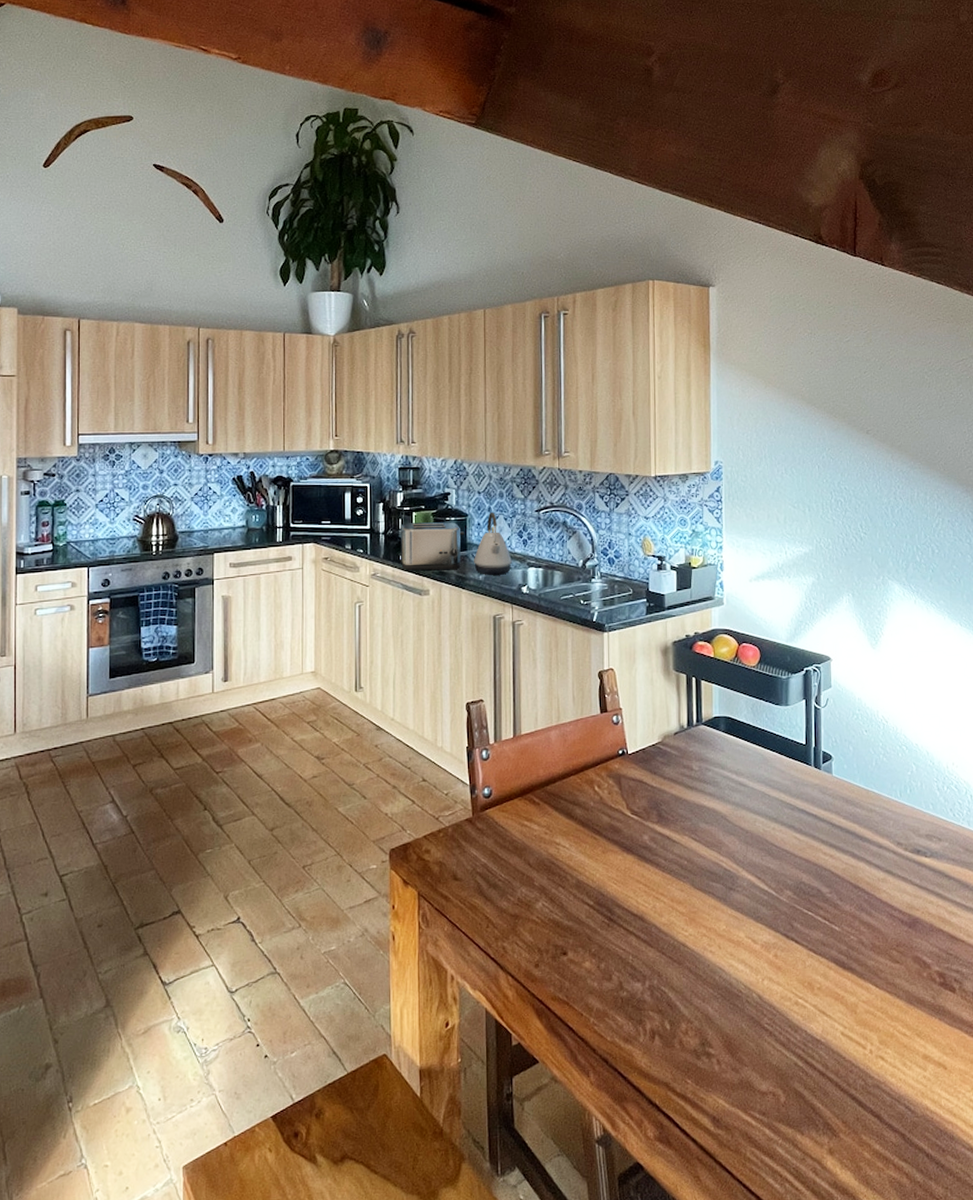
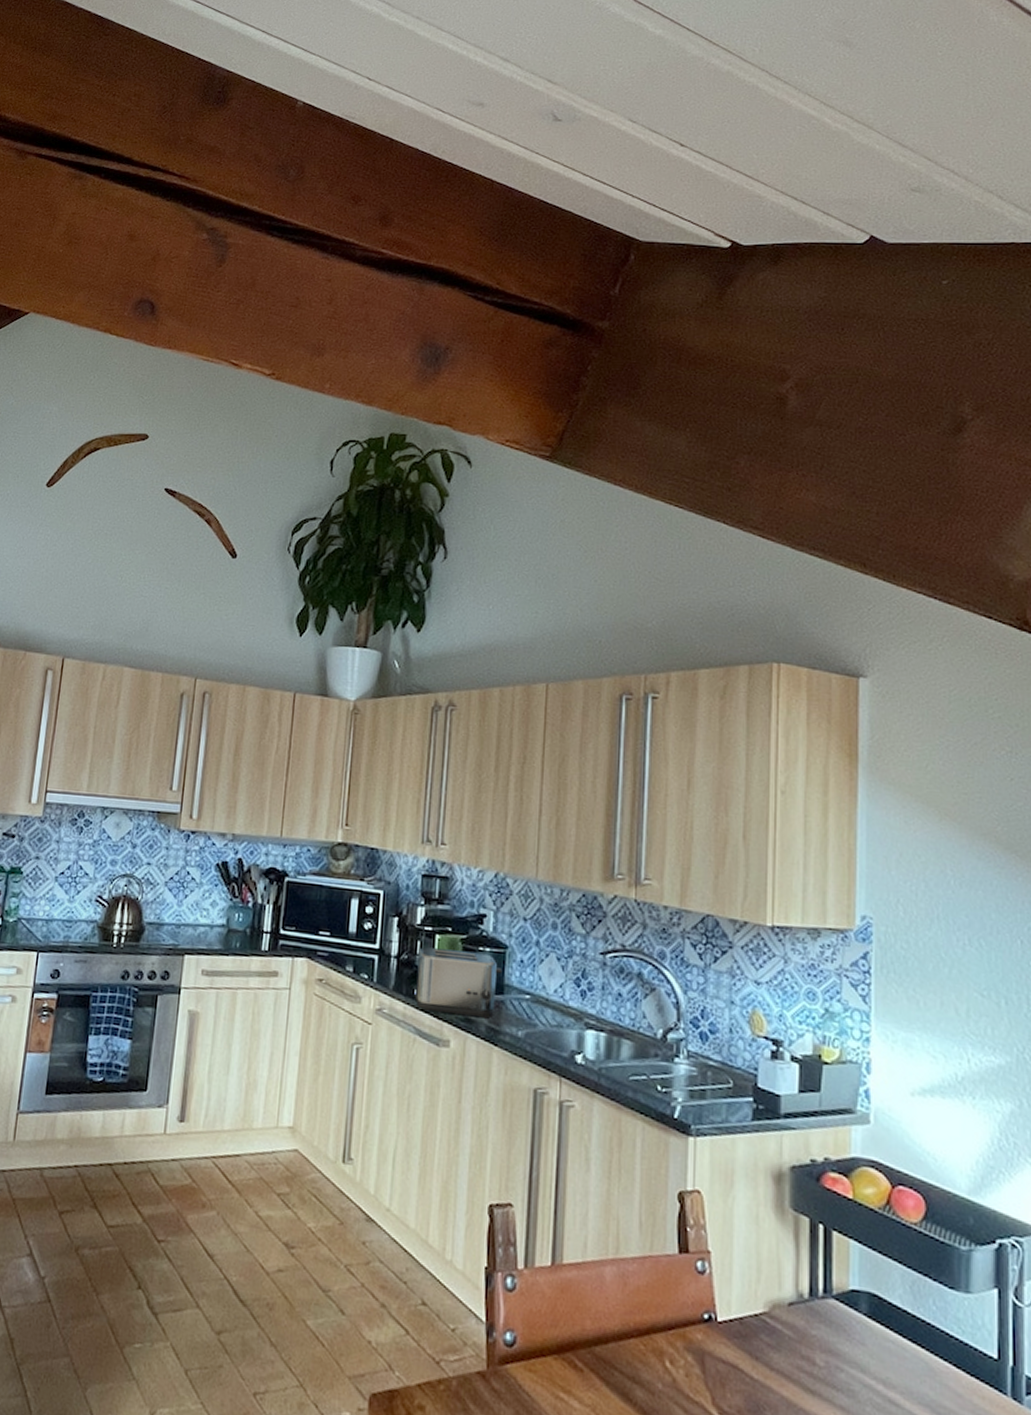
kettle: present [474,513,512,575] -> none [512,948,564,1034]

